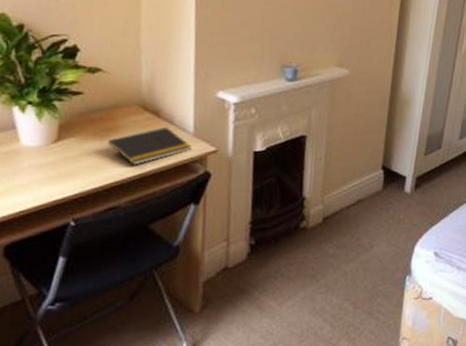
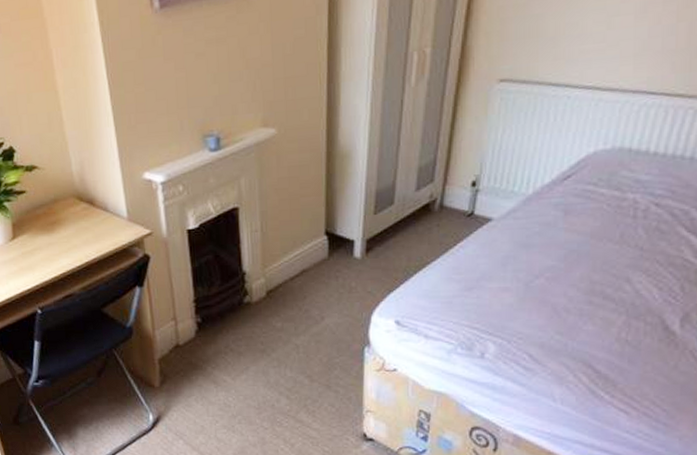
notepad: present [107,126,192,165] -> none [54,214,128,254]

